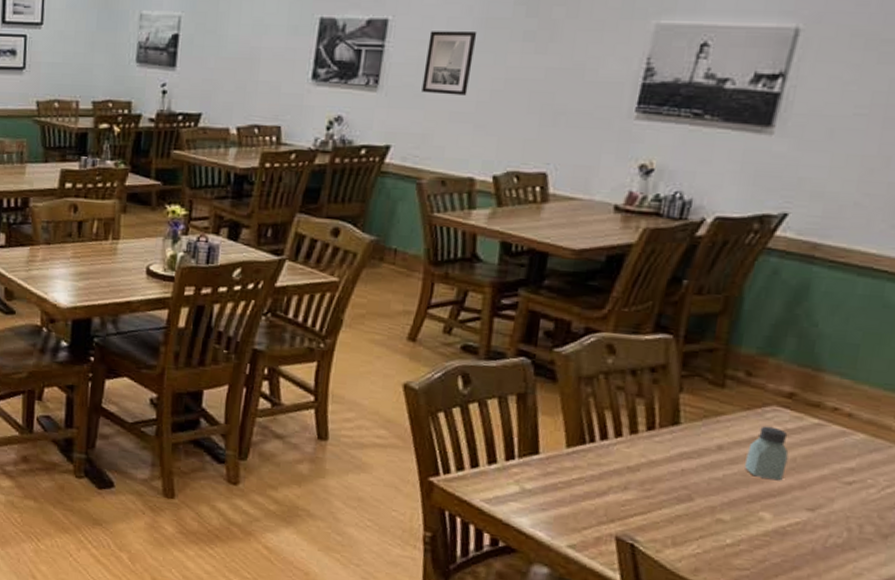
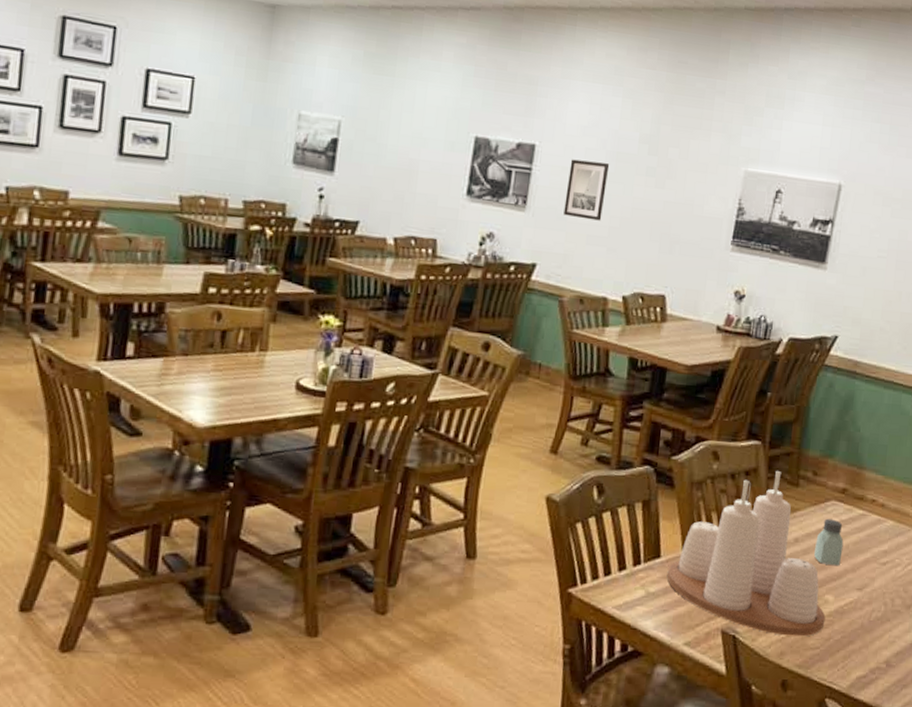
condiment set: none [546,369,759,555] -> present [666,471,826,637]

